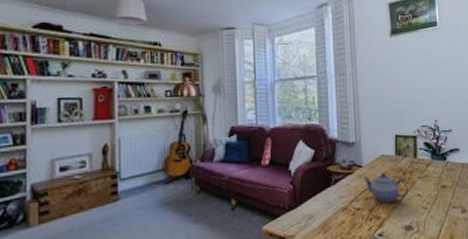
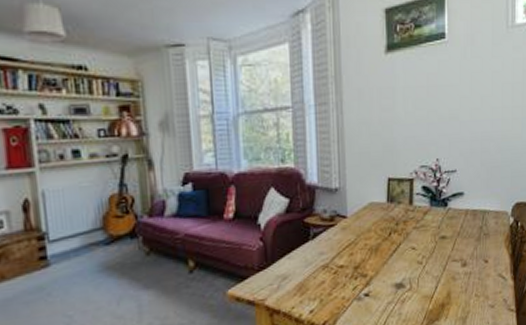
teapot: present [363,172,409,202] -> none [348,223,402,258]

